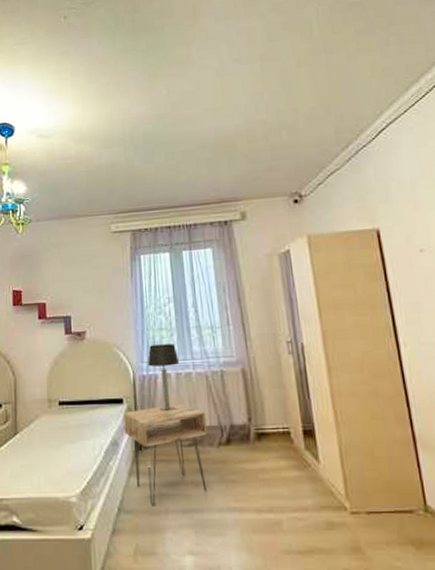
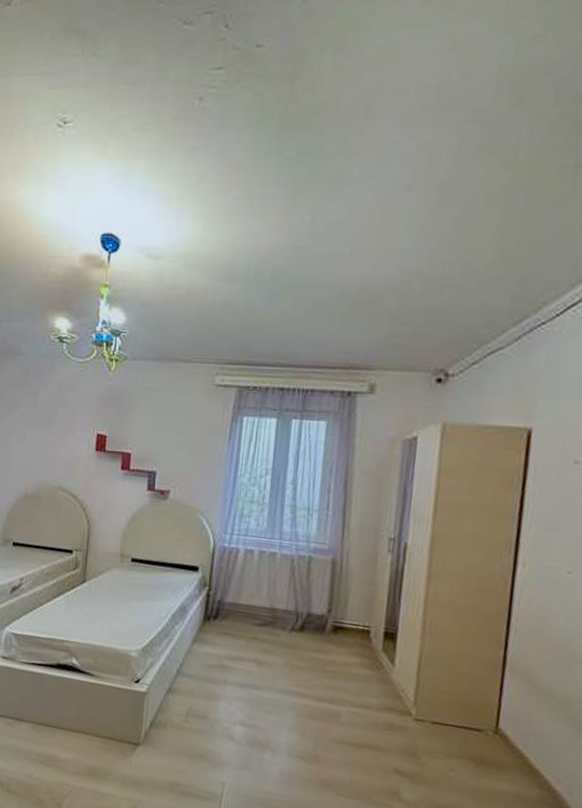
nightstand: present [123,403,208,506] -> none [195,580,284,675]
table lamp: present [147,344,180,412] -> none [231,516,266,589]

